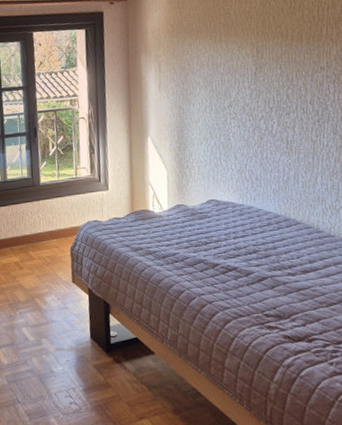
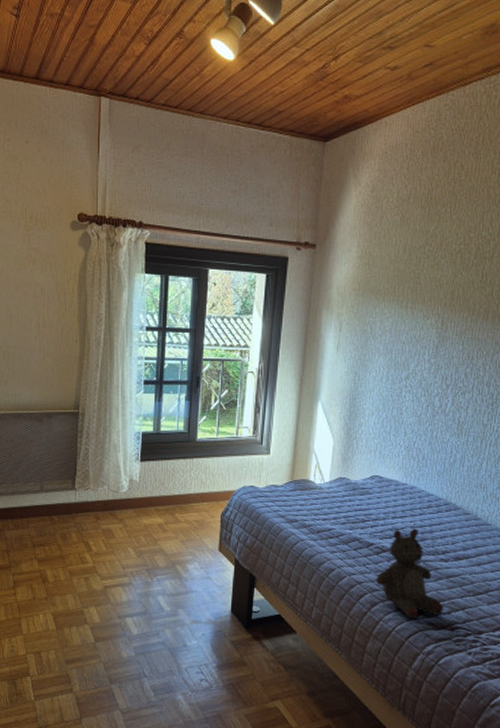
stuffed bear: none [226,245,298,334] -> present [376,528,443,619]

